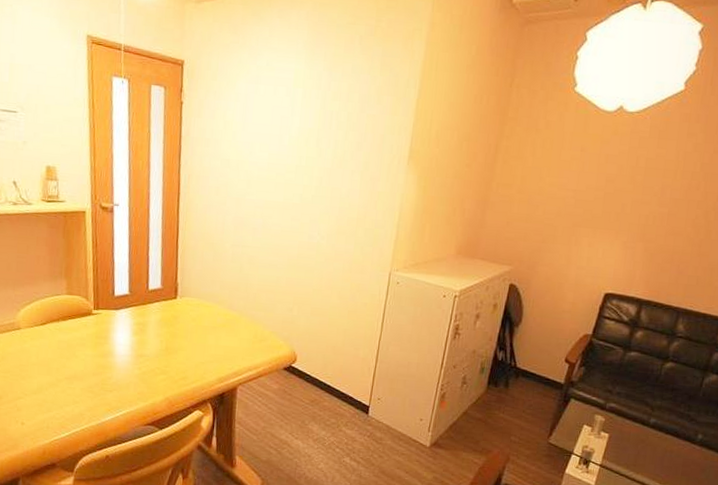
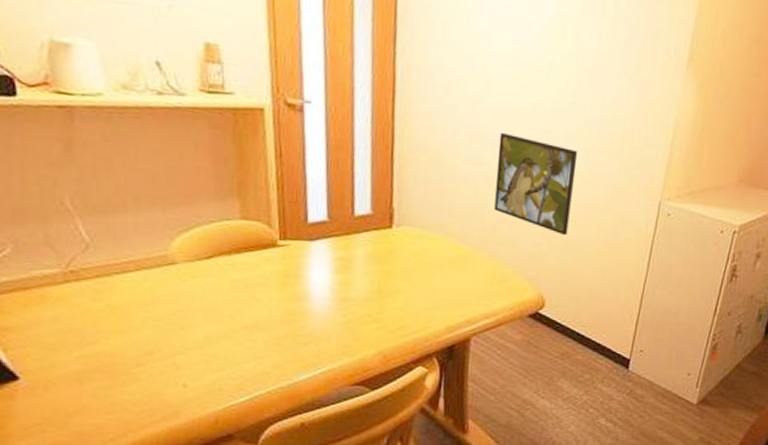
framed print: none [255,221,321,303] -> present [494,132,578,236]

